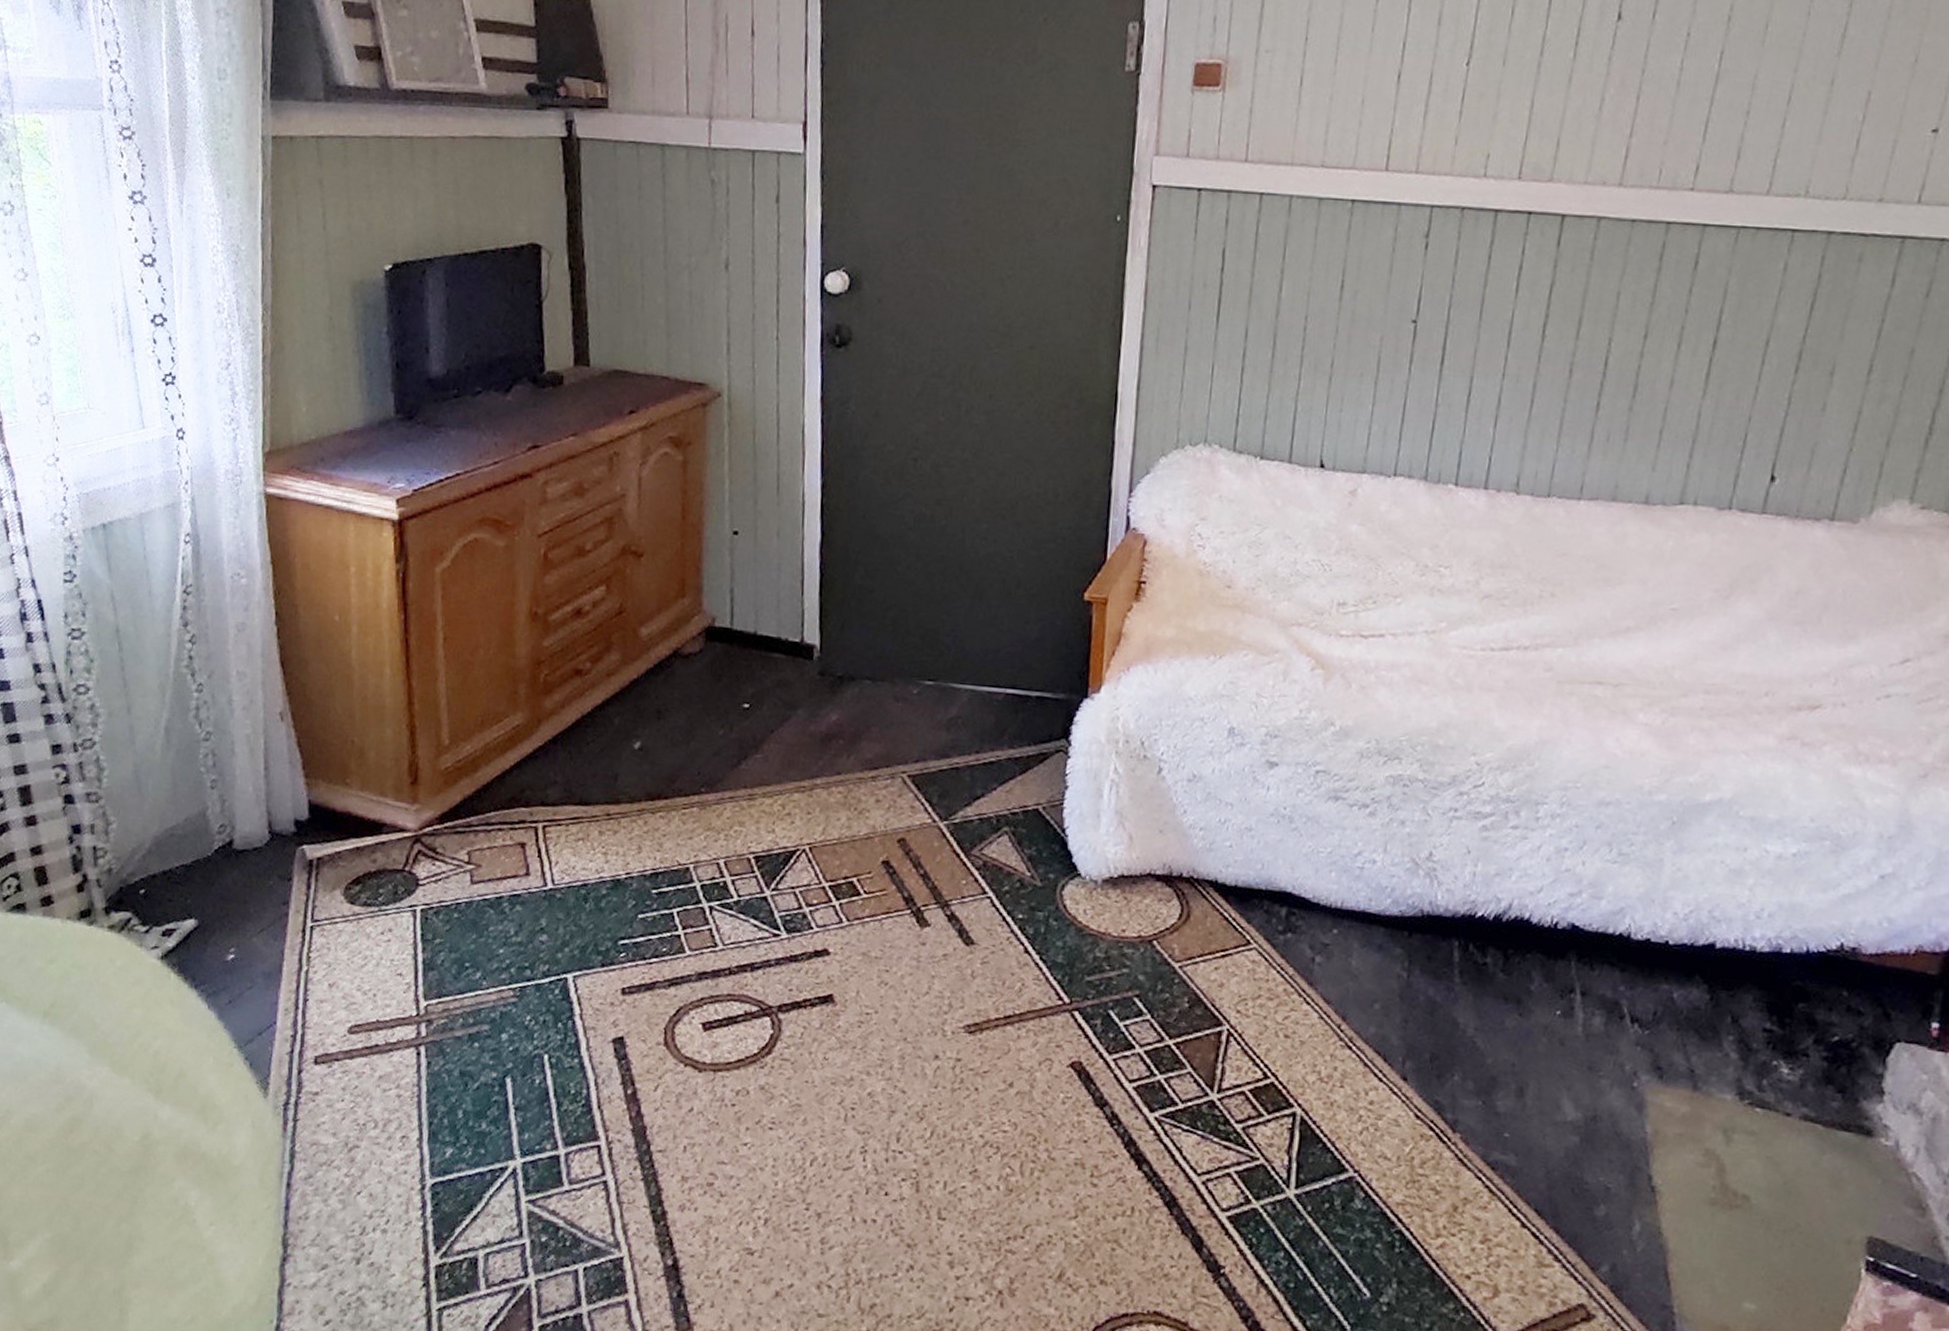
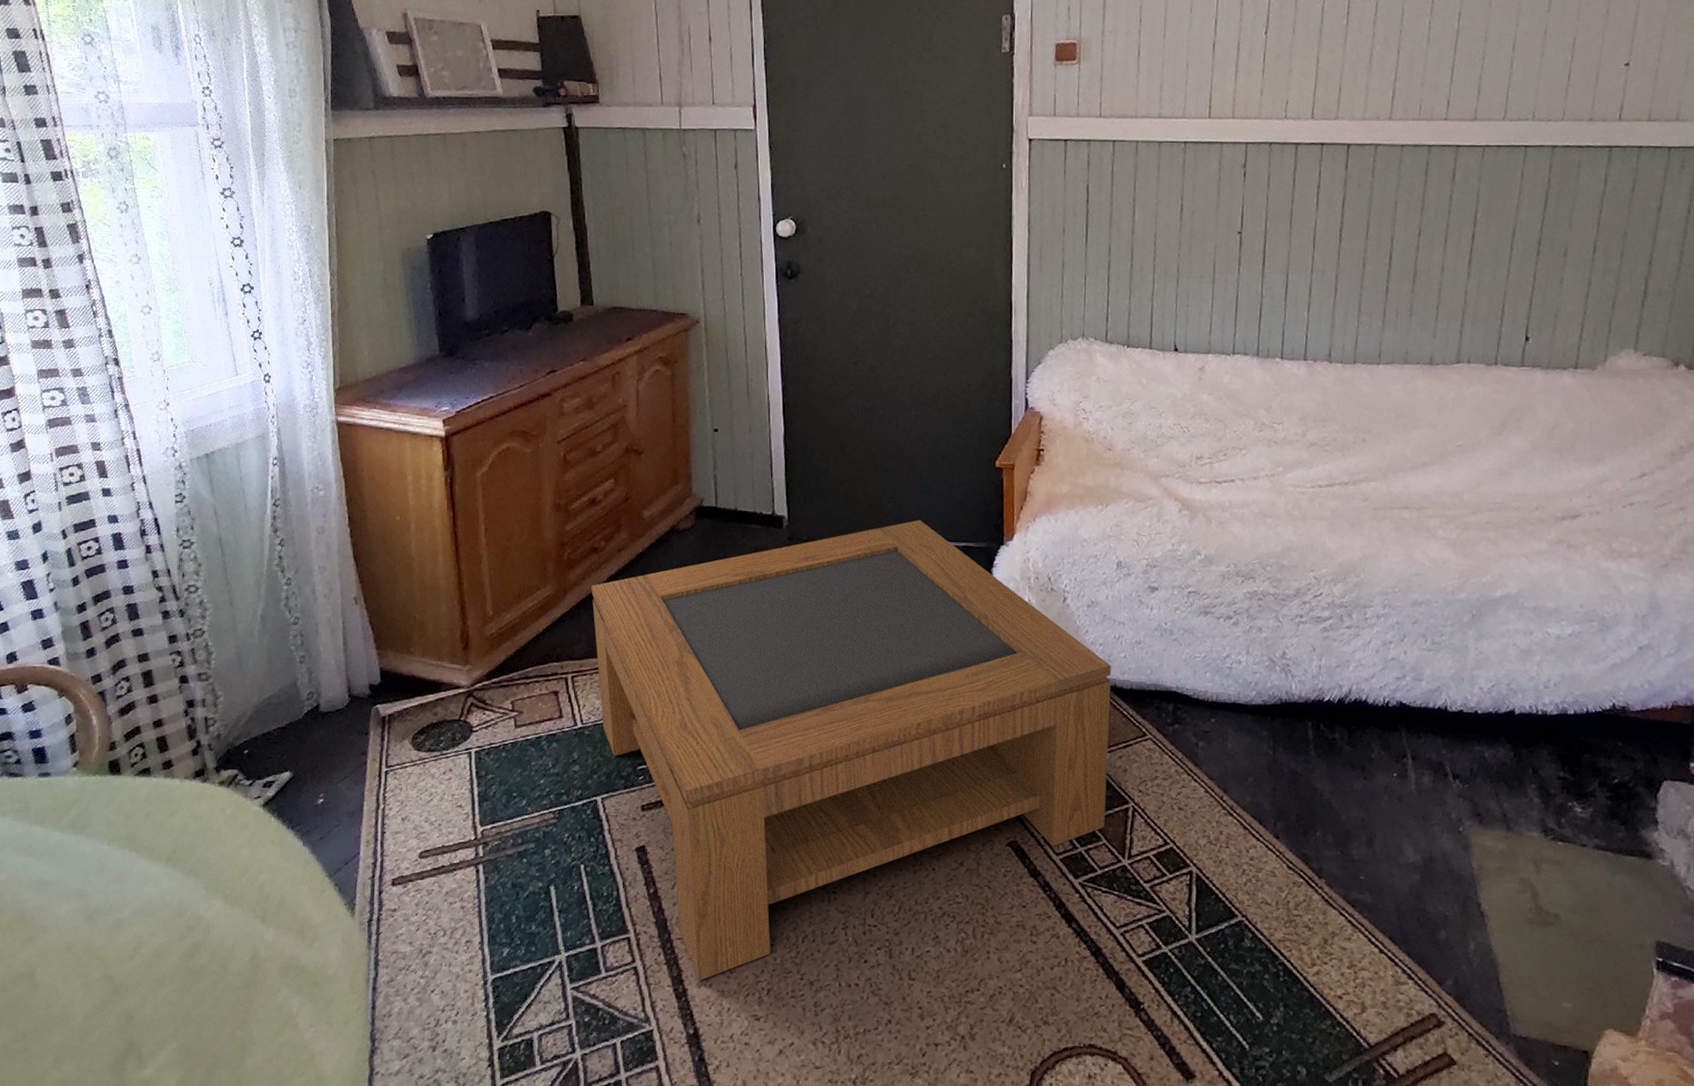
coffee table: none [571,660,1213,1203] -> present [591,519,1111,981]

